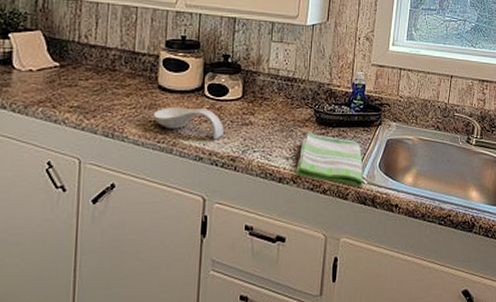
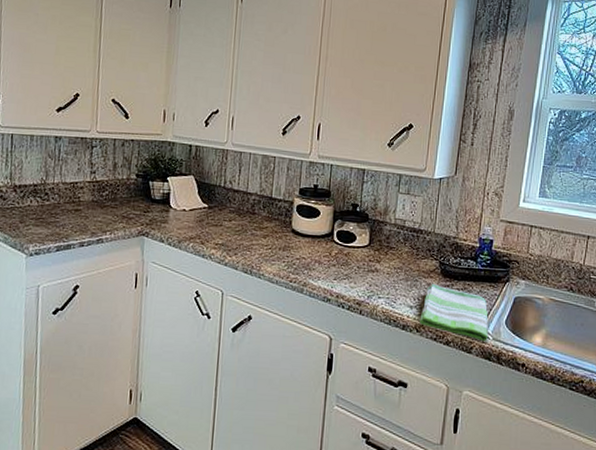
spoon rest: present [152,107,224,140] -> none [286,250,351,284]

